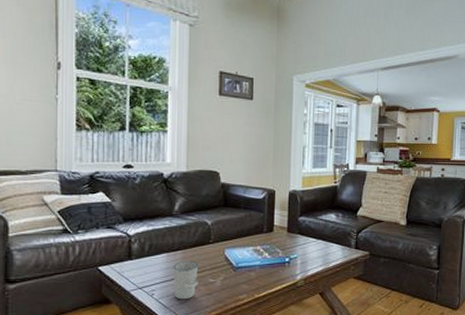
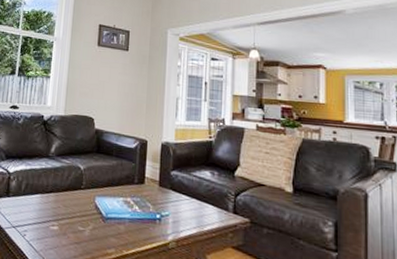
cup: present [173,260,199,300] -> none [44,204,69,246]

